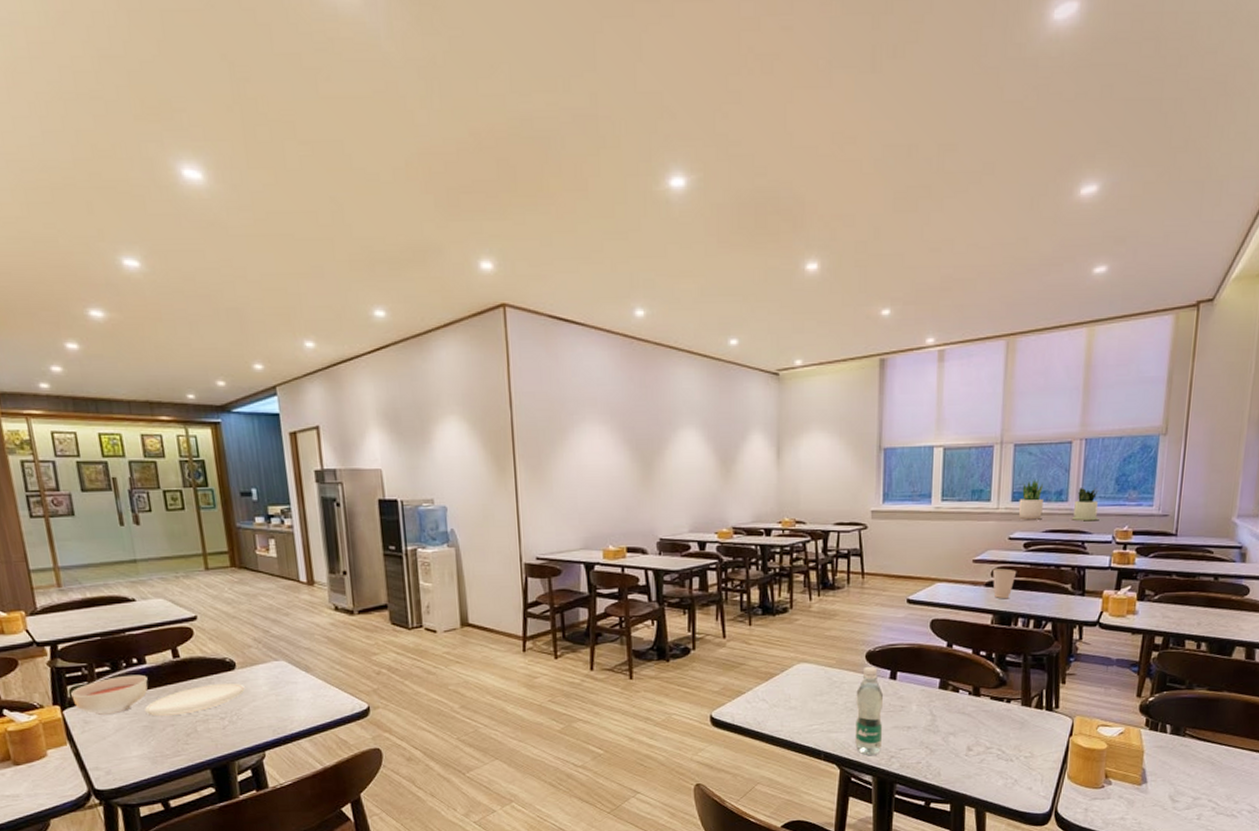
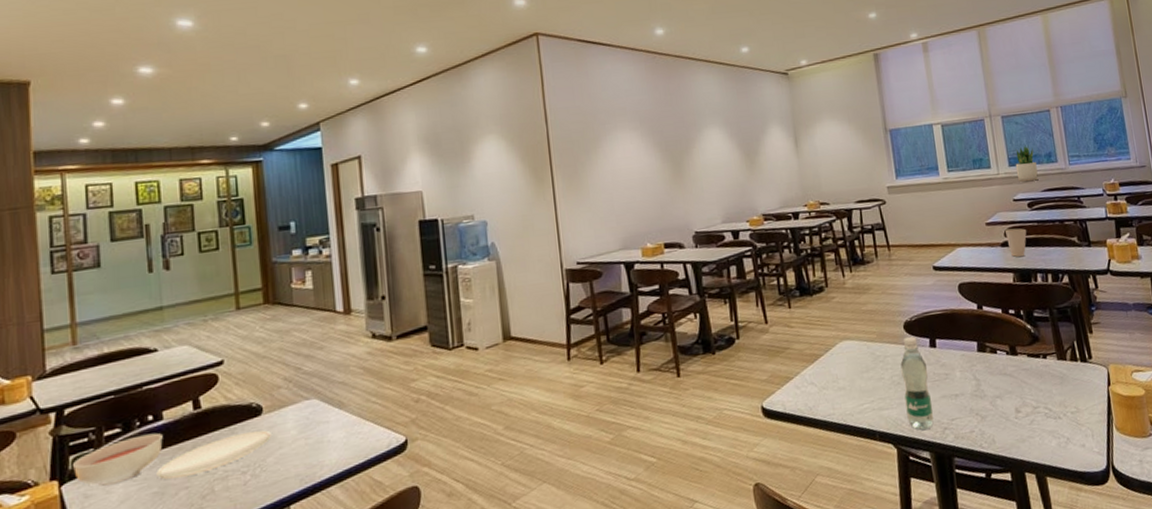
planter: present [1071,488,1099,522] -> none [1063,148,1088,179]

